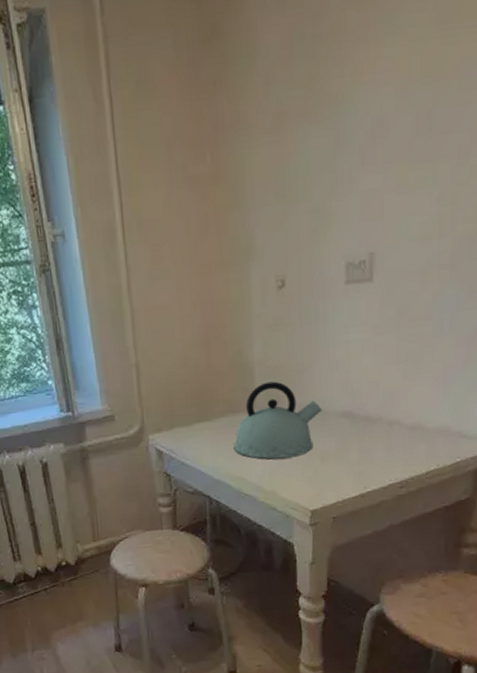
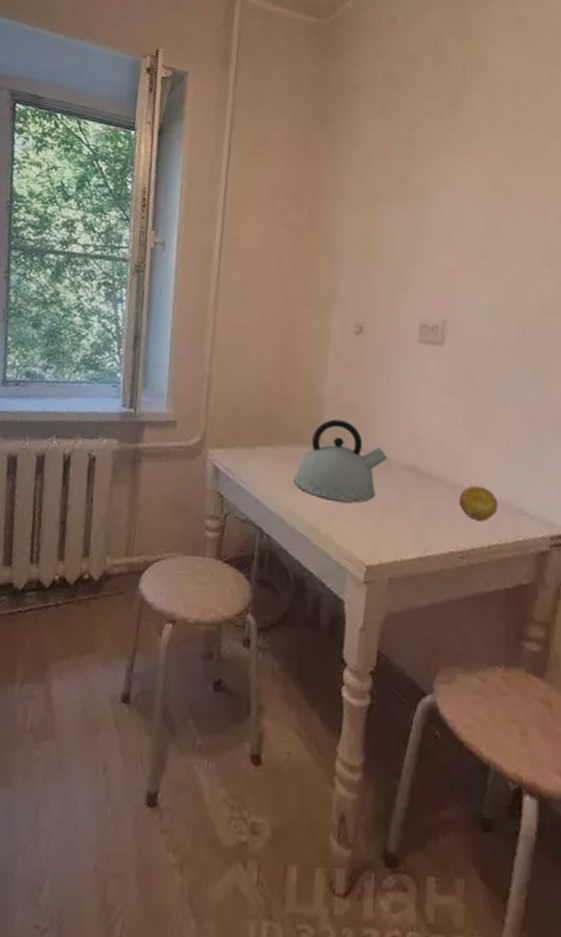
fruit: none [396,418,436,451] -> present [458,485,498,521]

